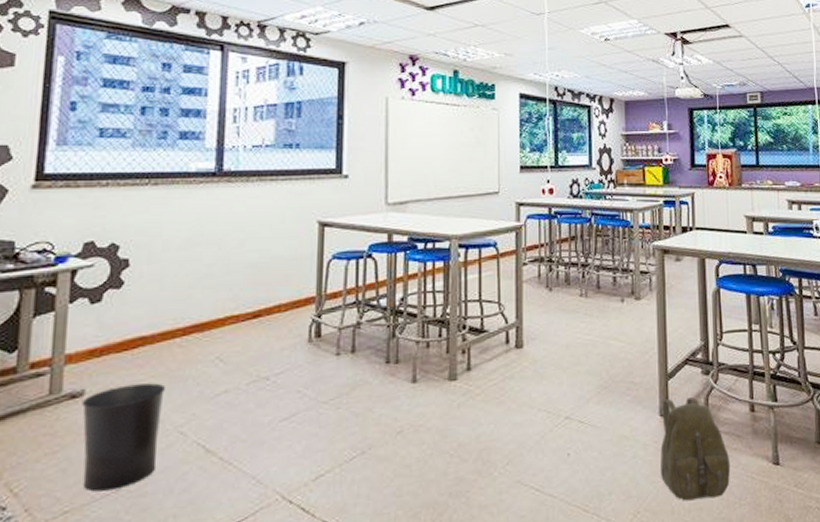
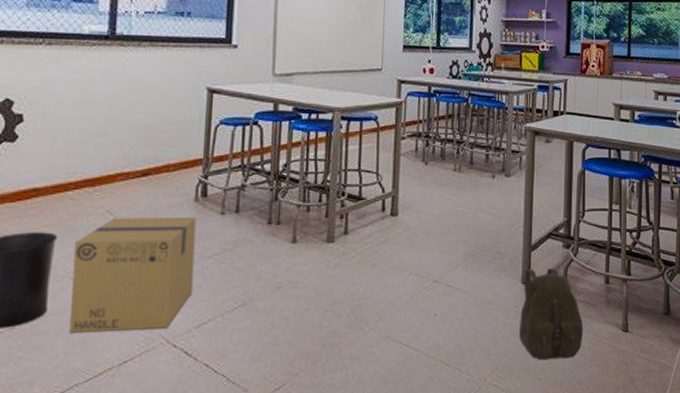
cardboard box: none [179,360,311,493] -> present [69,217,197,333]

